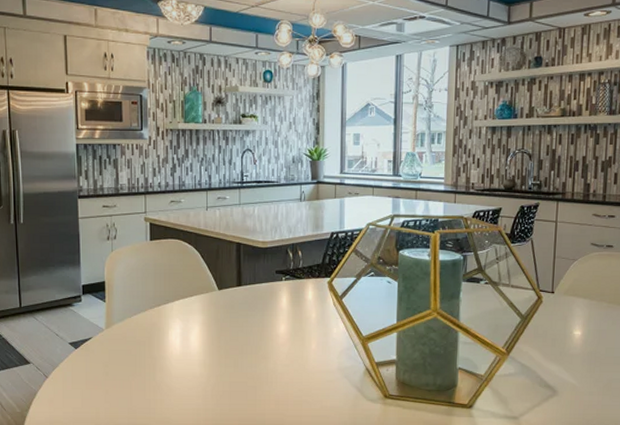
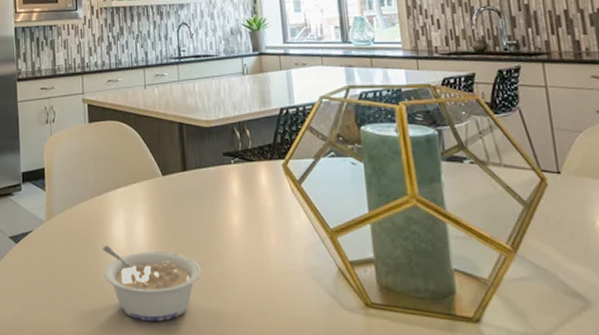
legume: none [158,350,248,413] -> present [102,245,201,322]

